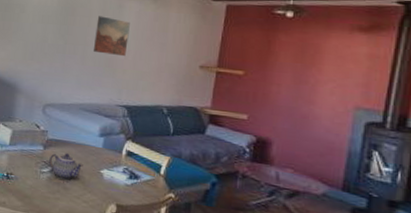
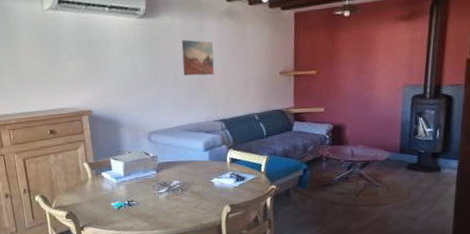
teapot: present [49,153,83,180] -> none [164,172,195,195]

